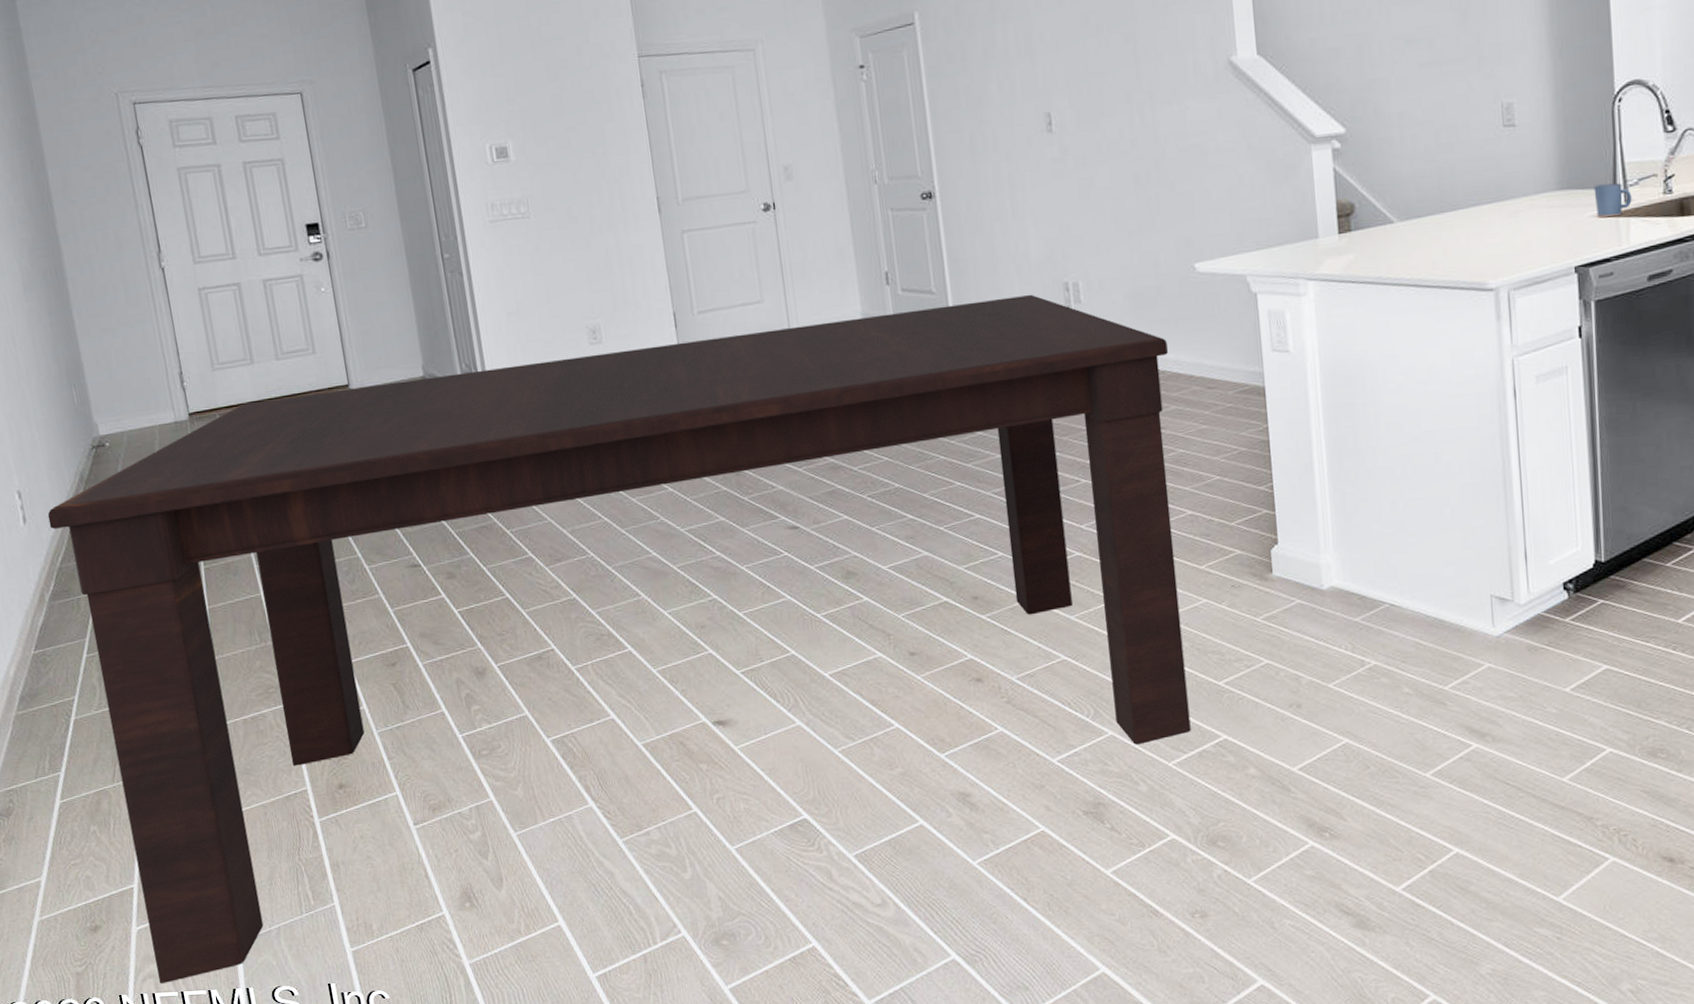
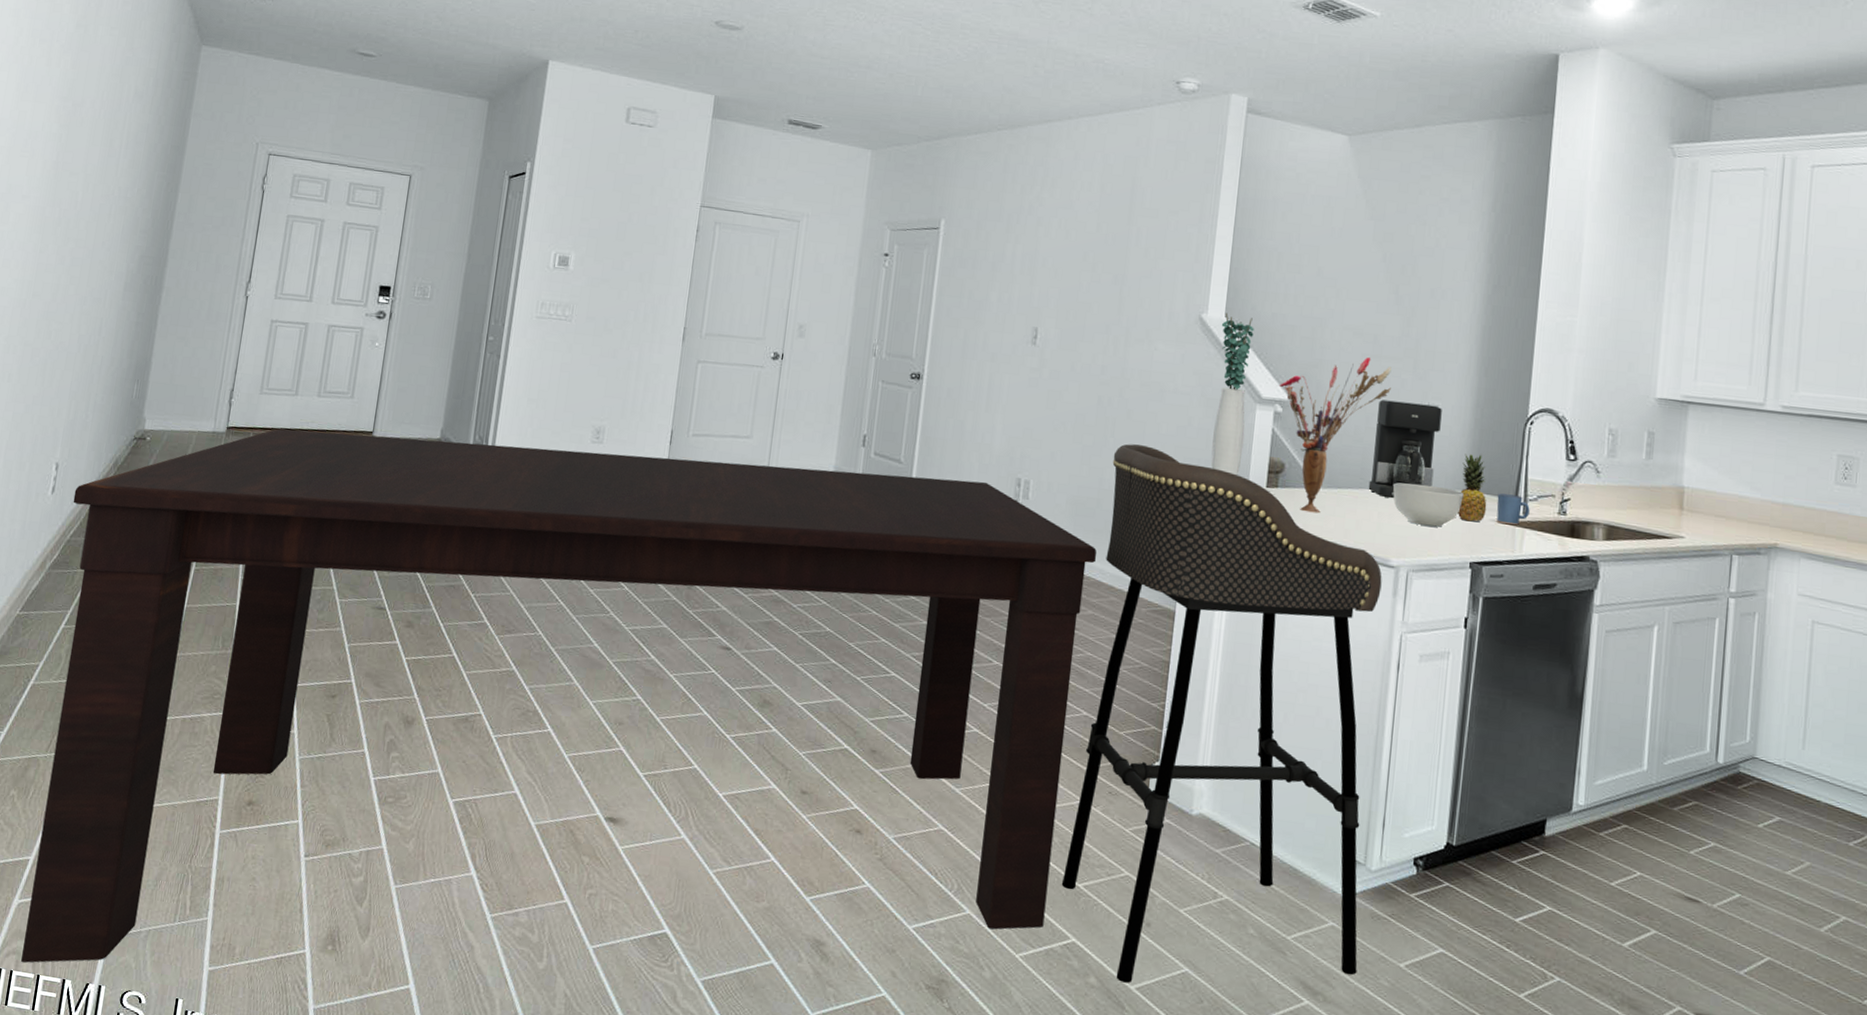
bar stool: none [1164,217,1522,767] -> present [1061,444,1382,983]
vase: none [1254,49,1306,229] -> present [1211,312,1254,476]
bouquet: none [1331,64,1458,252] -> present [1278,356,1392,514]
coffee maker: none [1446,103,1521,218] -> present [1368,399,1442,499]
bowl: none [1476,191,1557,239] -> present [1392,482,1464,527]
fruit: none [1550,146,1585,223] -> present [1458,454,1487,522]

